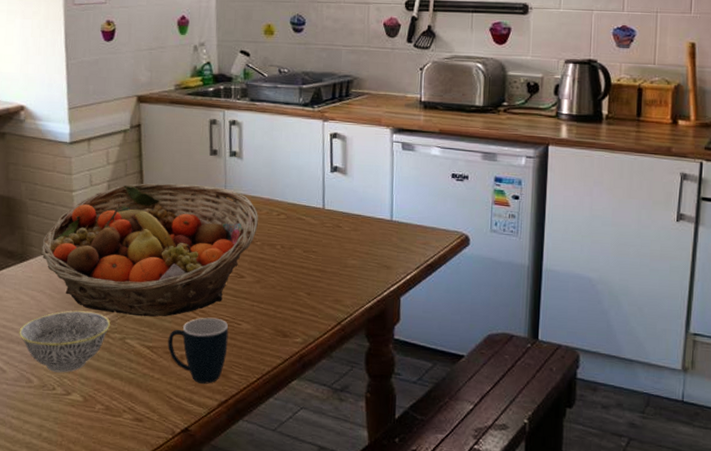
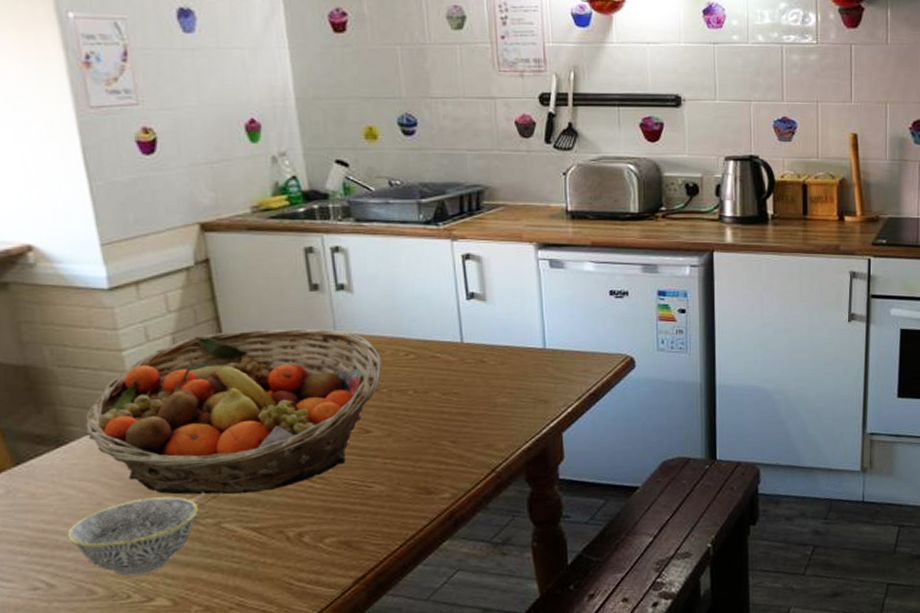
mug: present [167,317,229,384] -> none [279,483,359,562]

